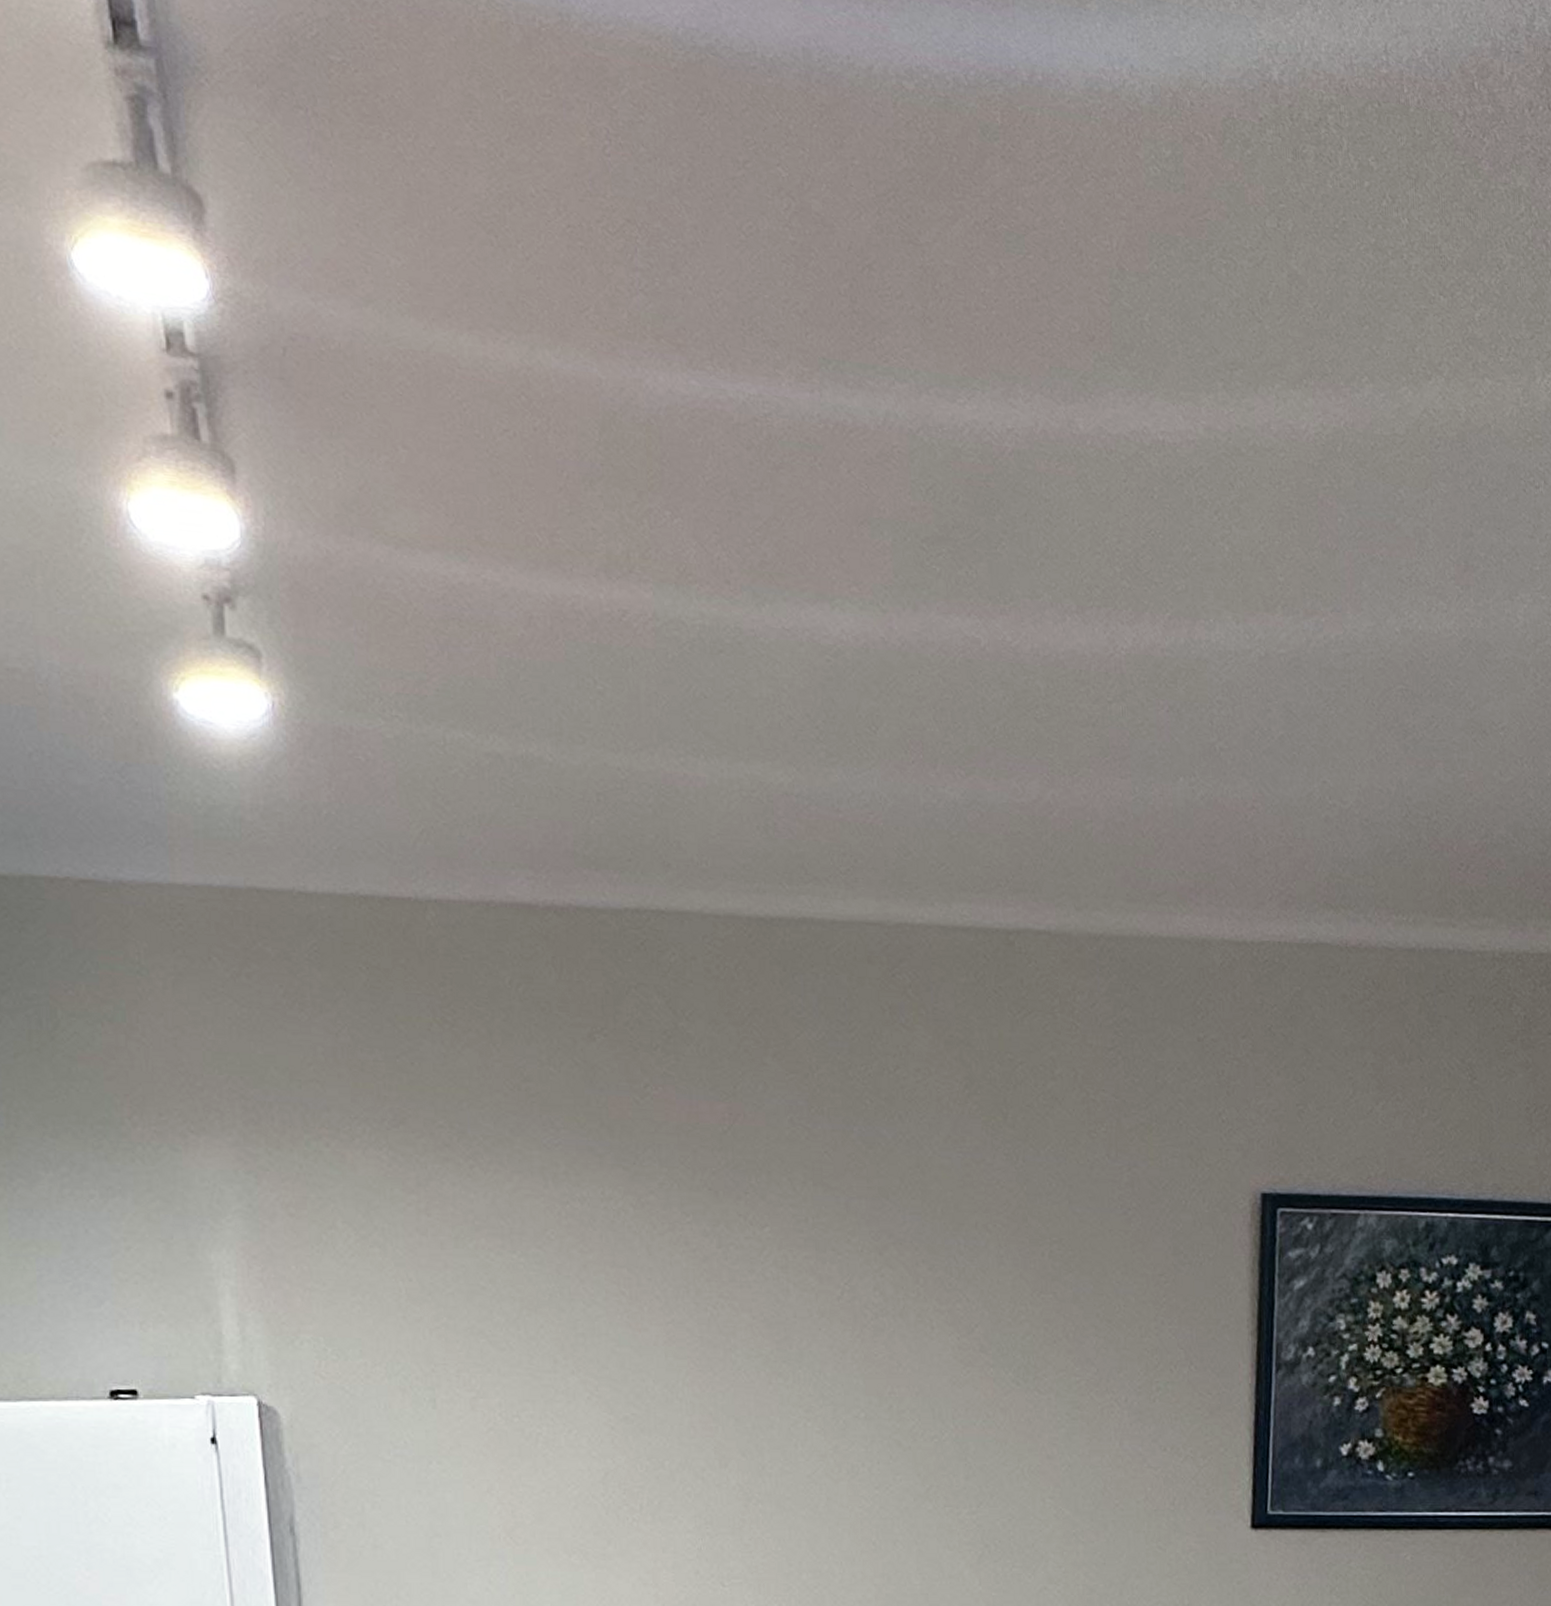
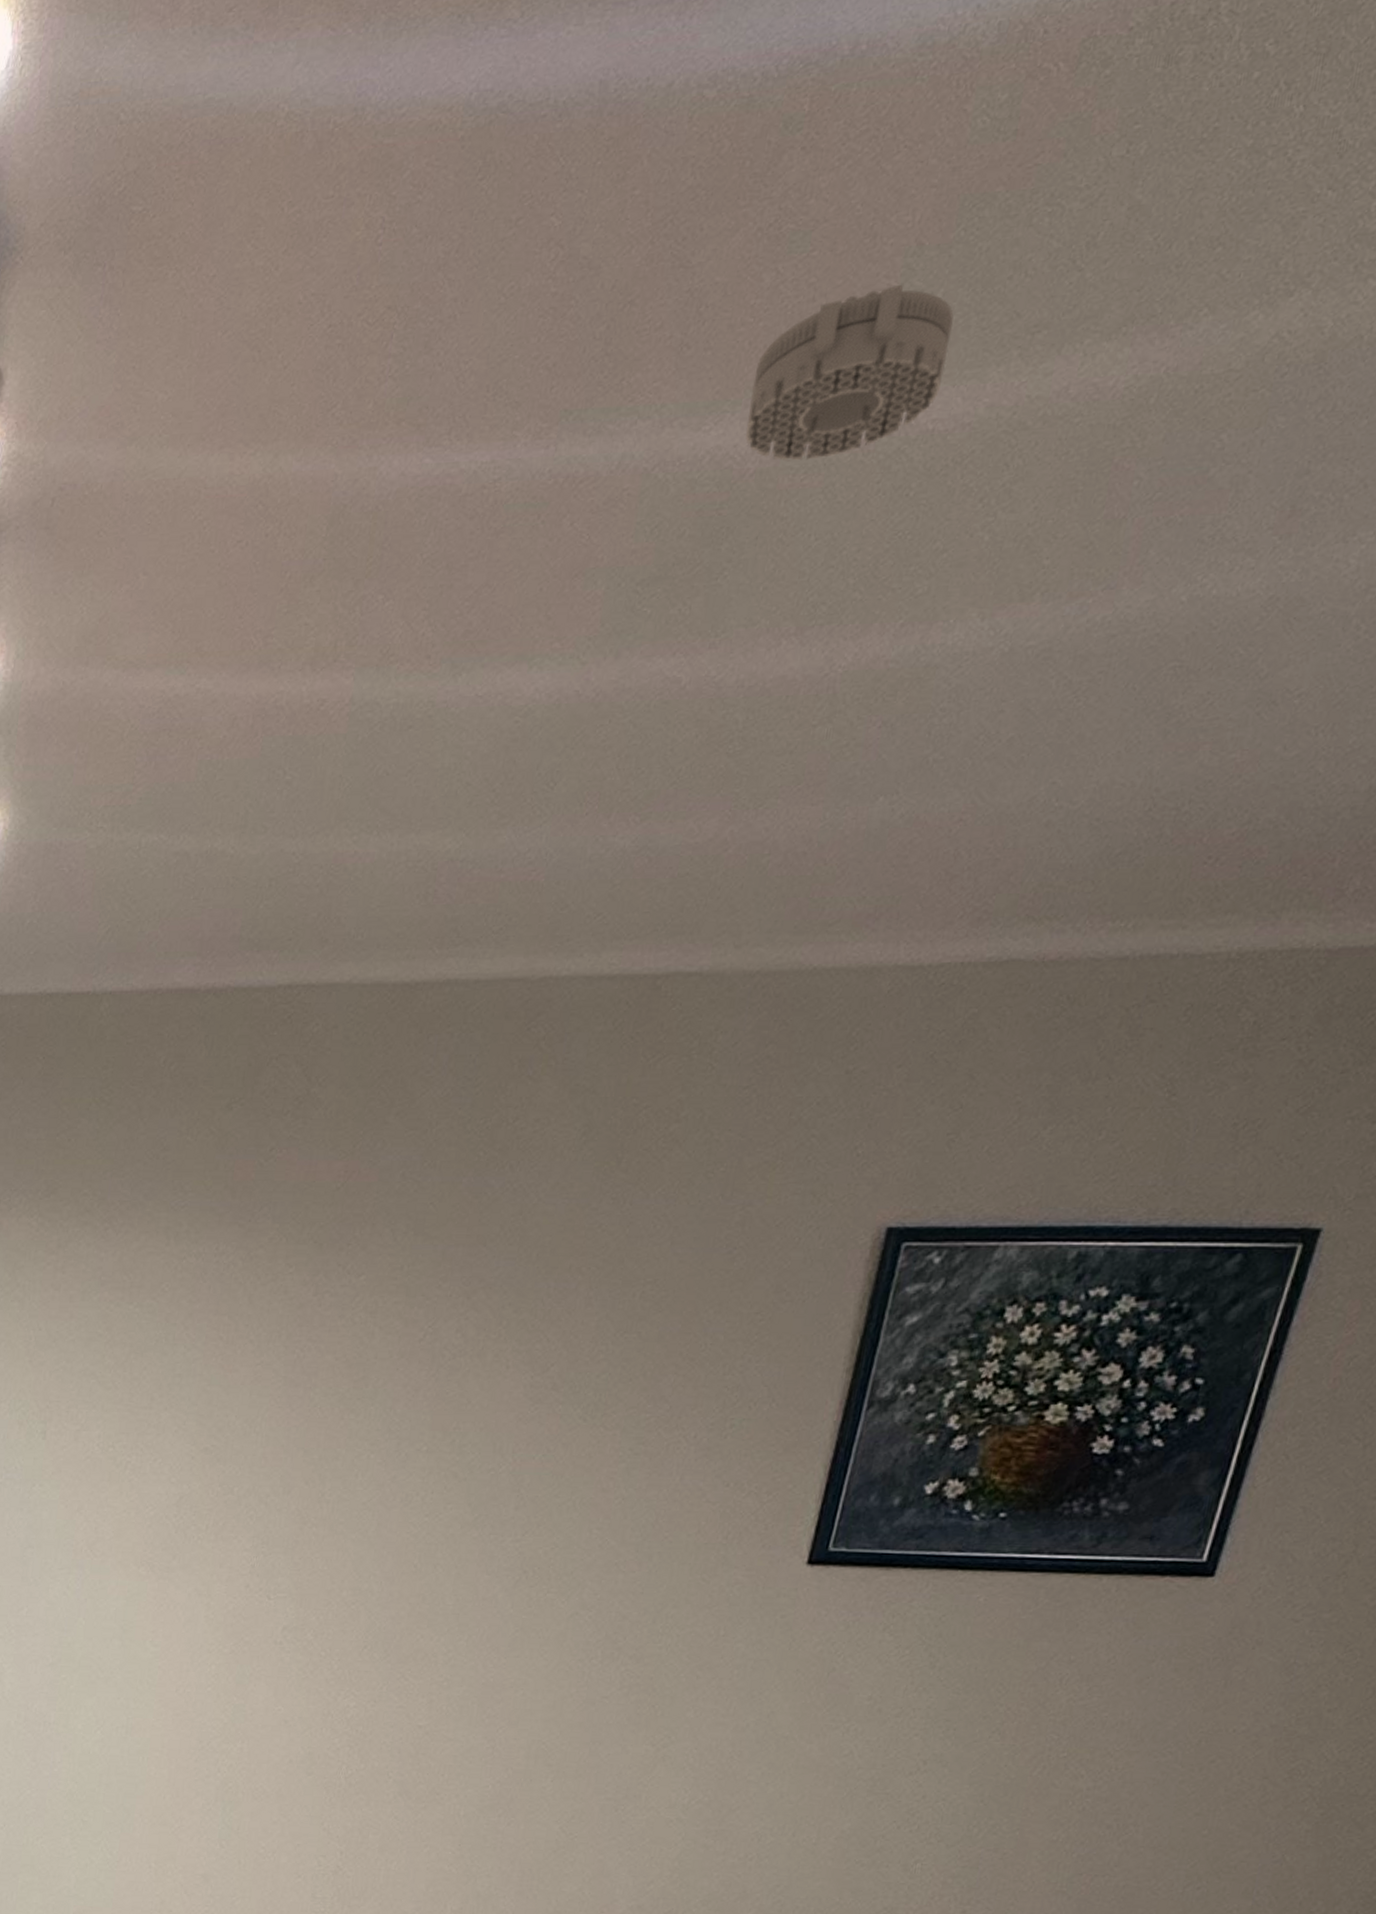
smoke detector: none [996,301,1164,449] -> present [745,284,954,461]

